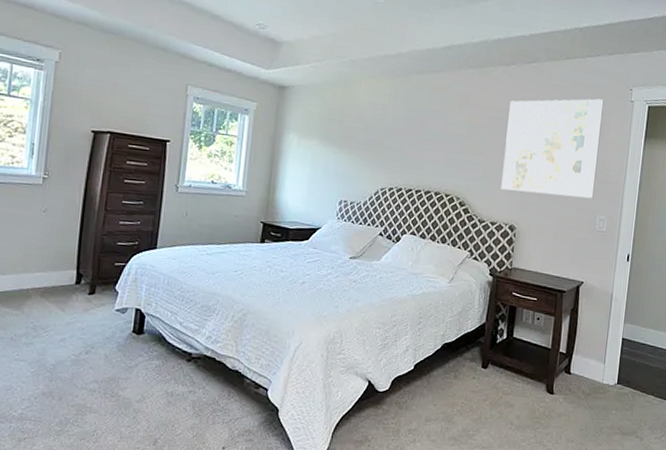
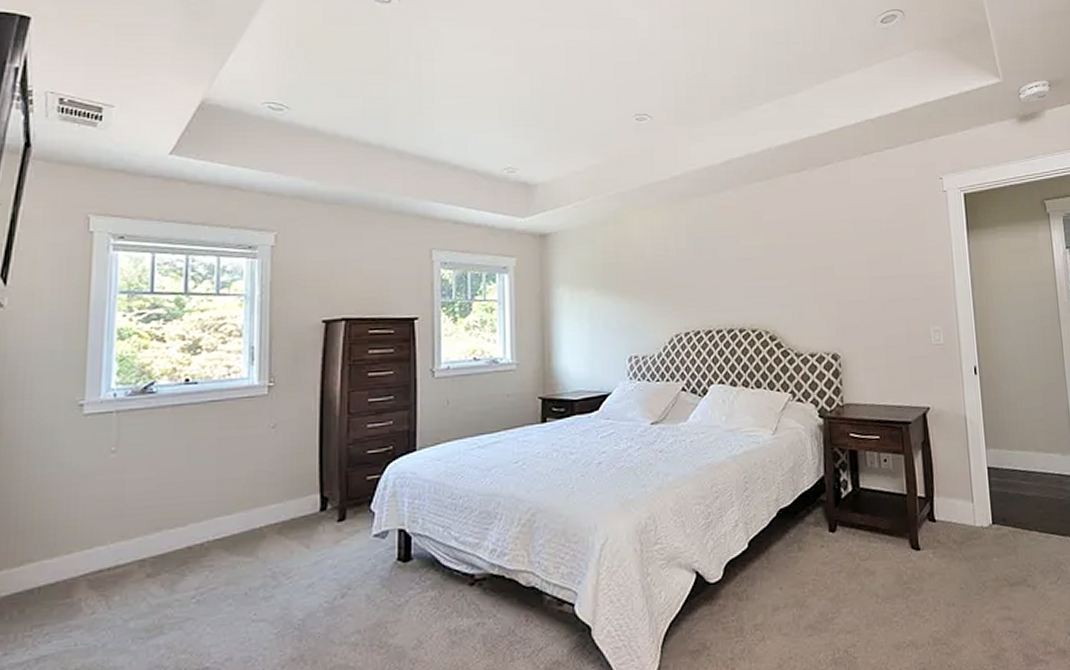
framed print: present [501,98,604,199] -> none [808,194,922,314]

